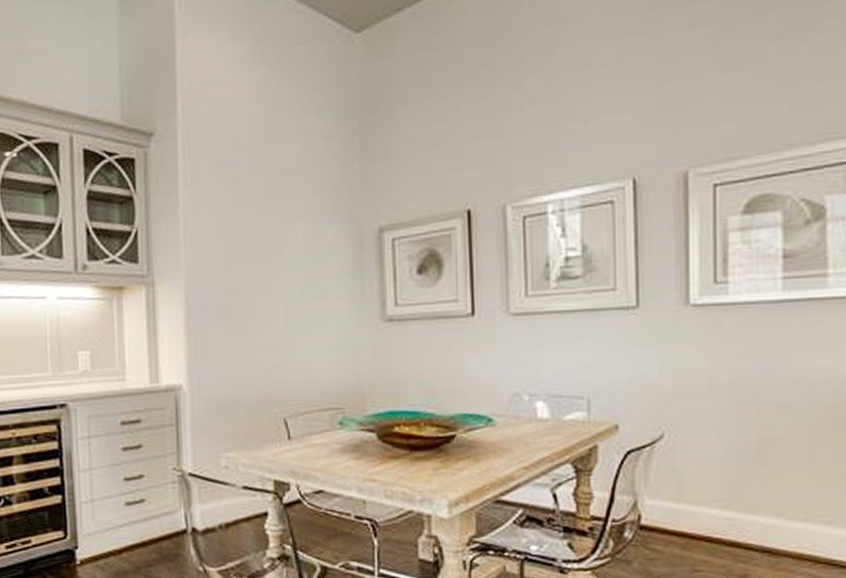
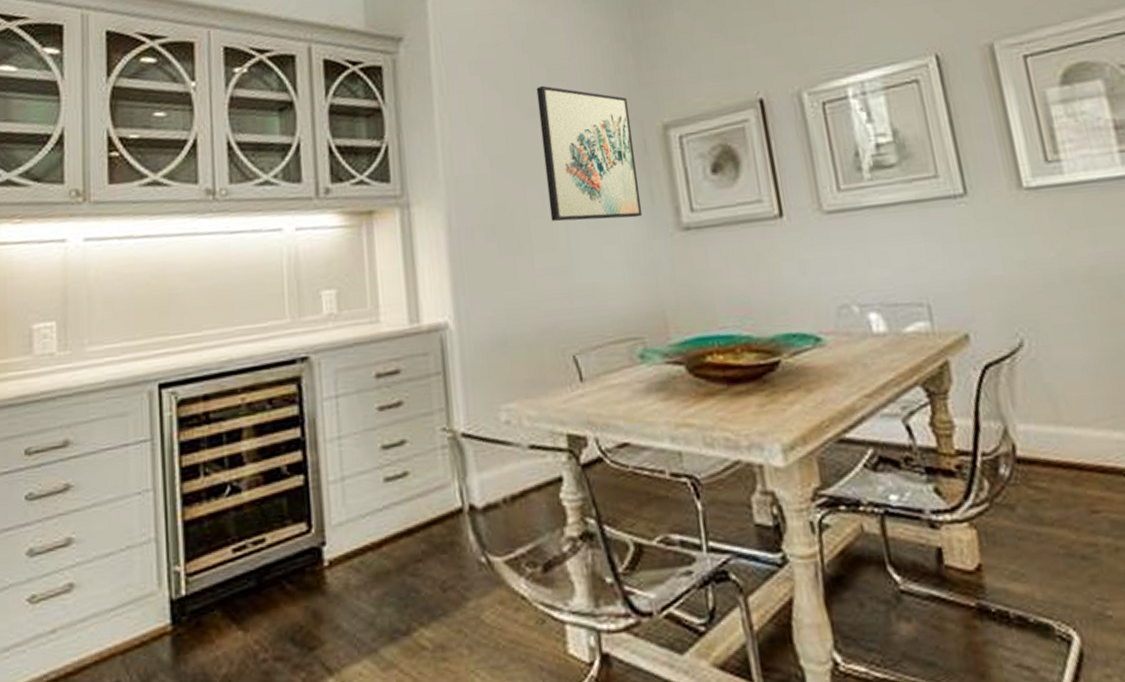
wall art: none [270,185,353,308] -> present [536,85,643,221]

